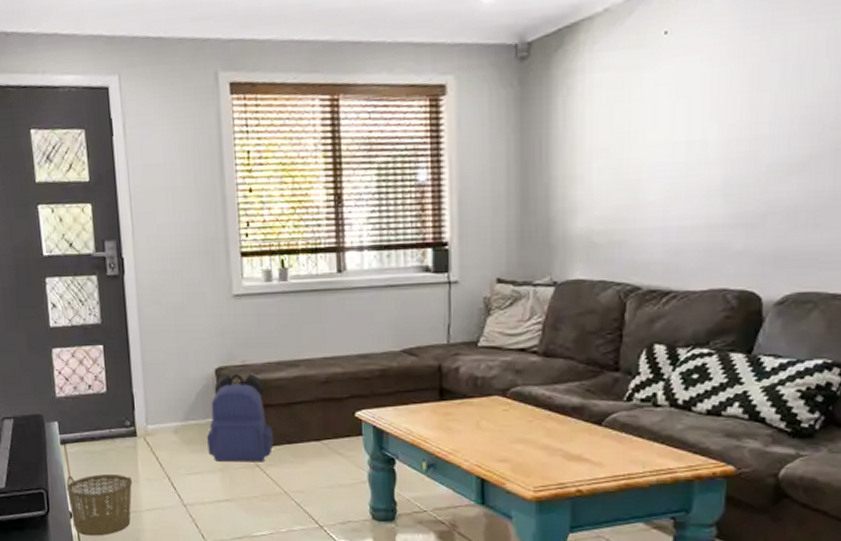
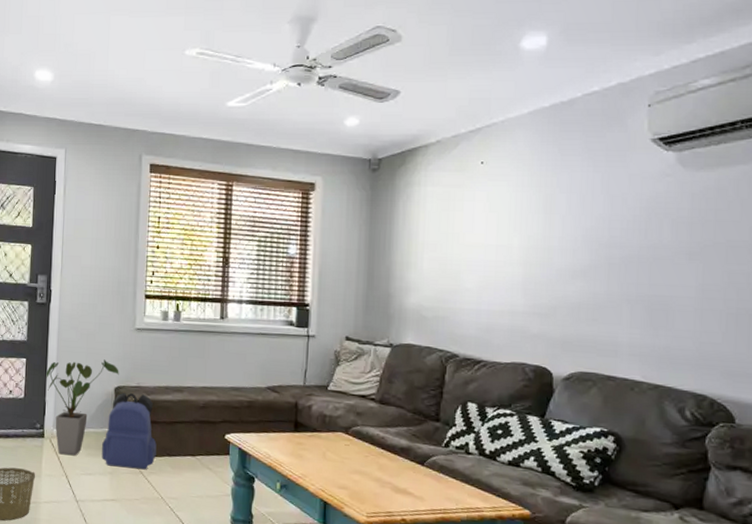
house plant: none [130,336,219,454] -> present [46,359,119,456]

